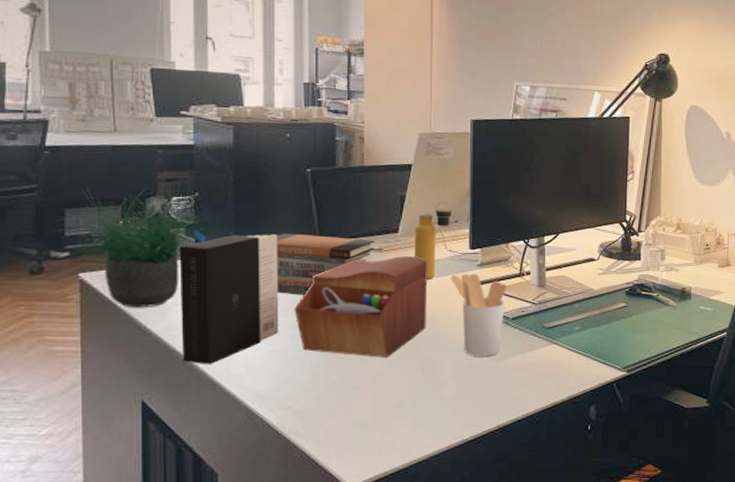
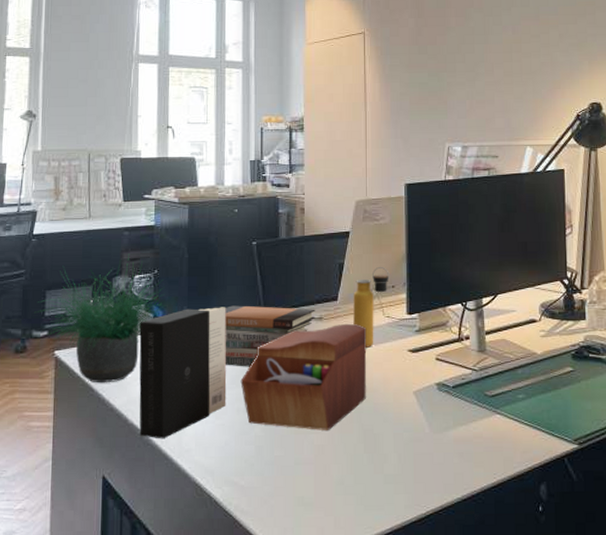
utensil holder: present [450,273,506,357] -> none [389,339,446,429]

